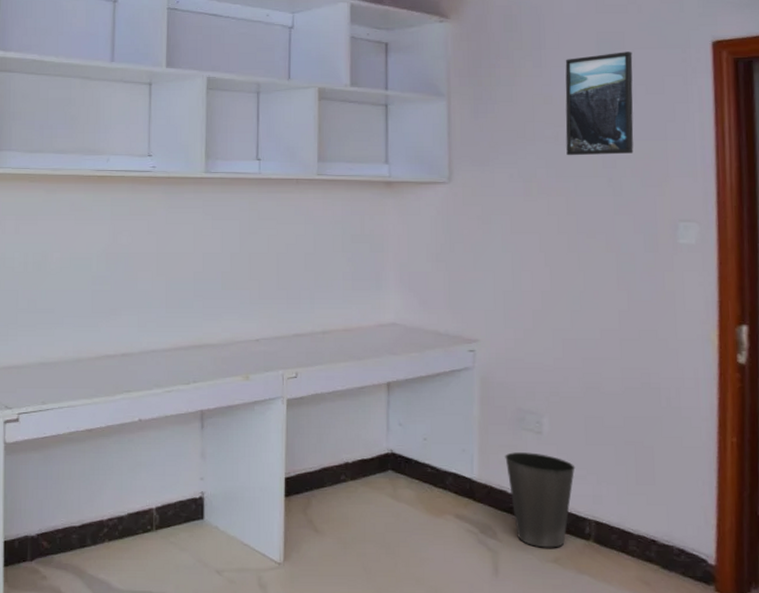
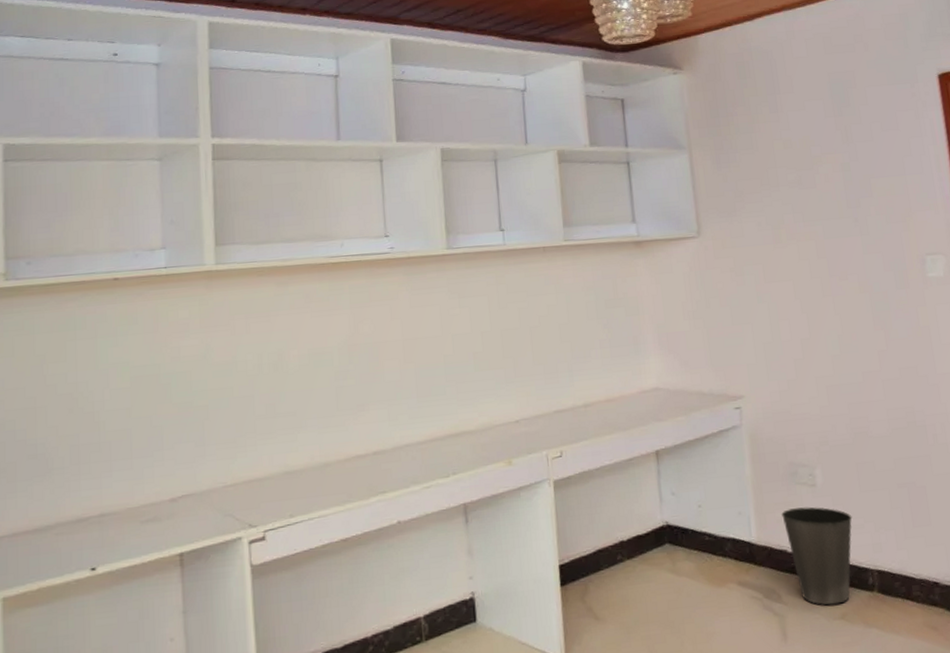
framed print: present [565,52,634,156] -> none [800,90,875,199]

